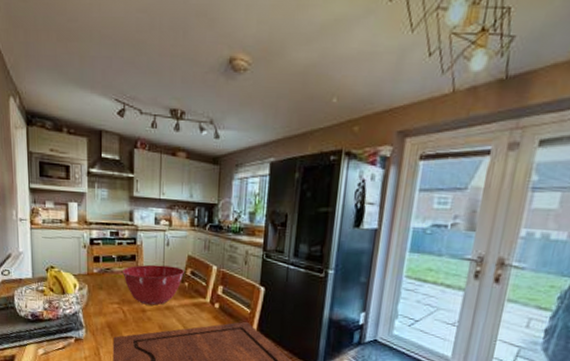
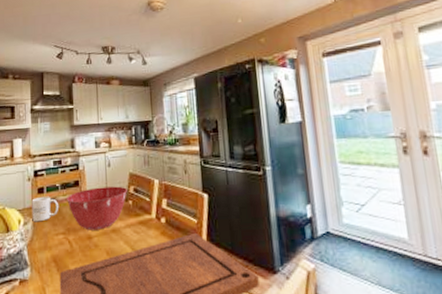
mug: none [87,265,114,289] -> present [32,196,58,222]

